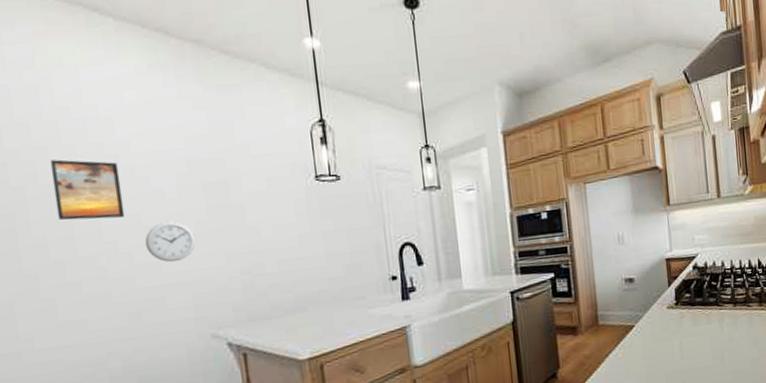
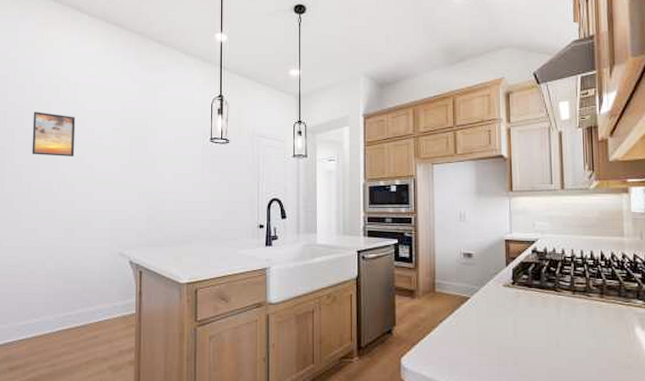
wall clock: present [144,221,196,263] -> none [84,163,119,194]

